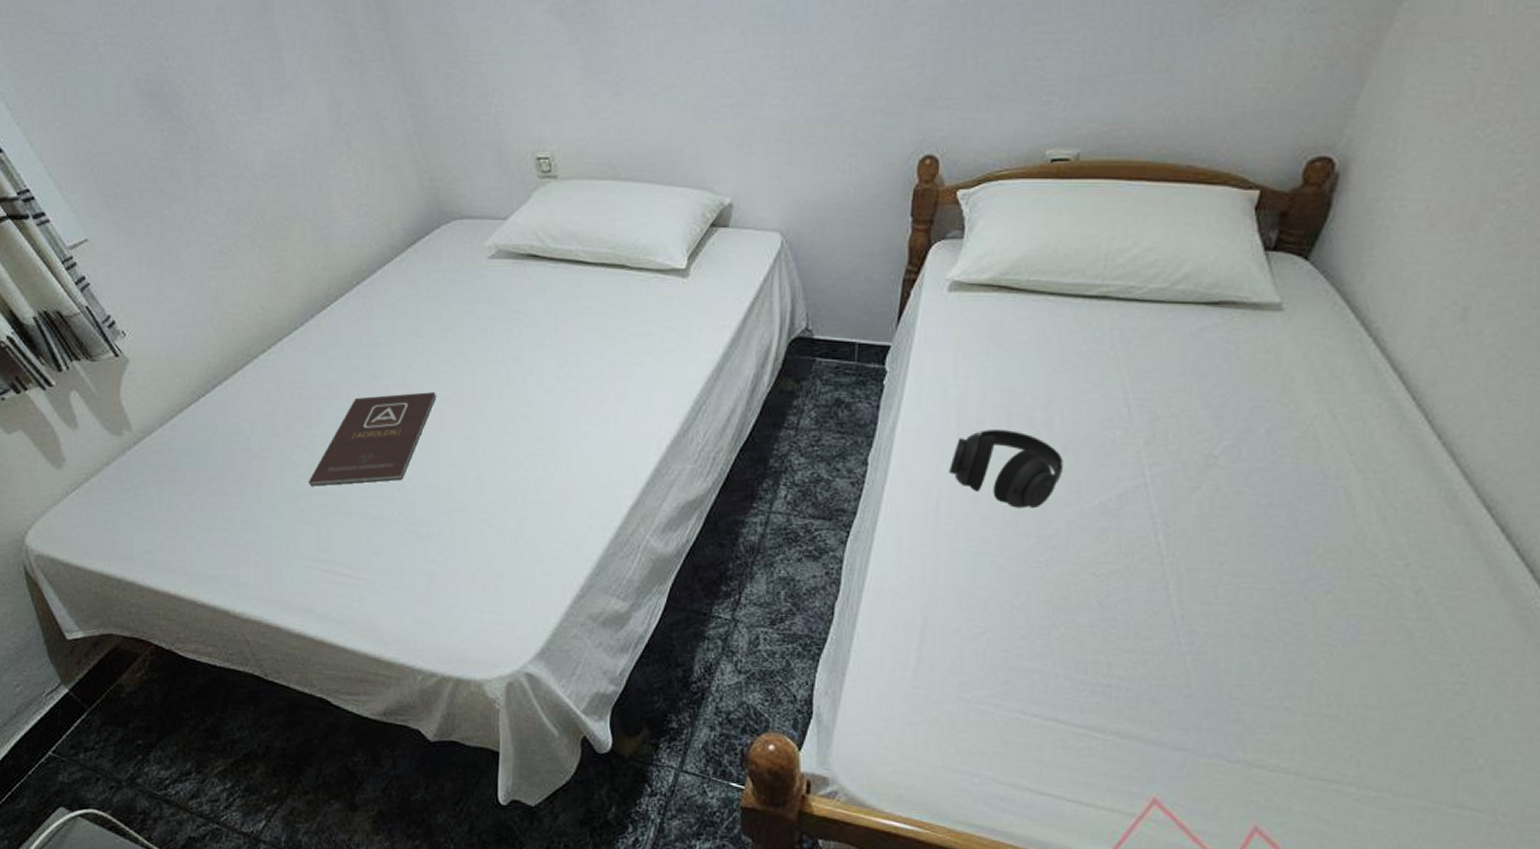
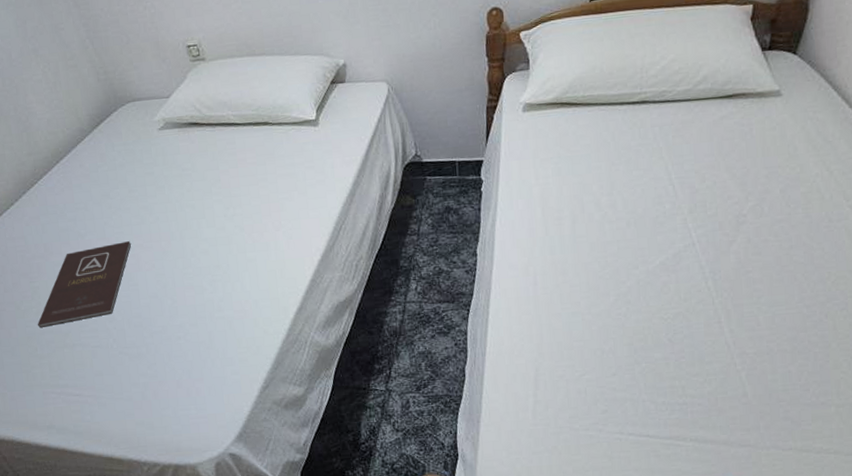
headphones: present [949,429,1063,509] -> none [541,214,628,275]

